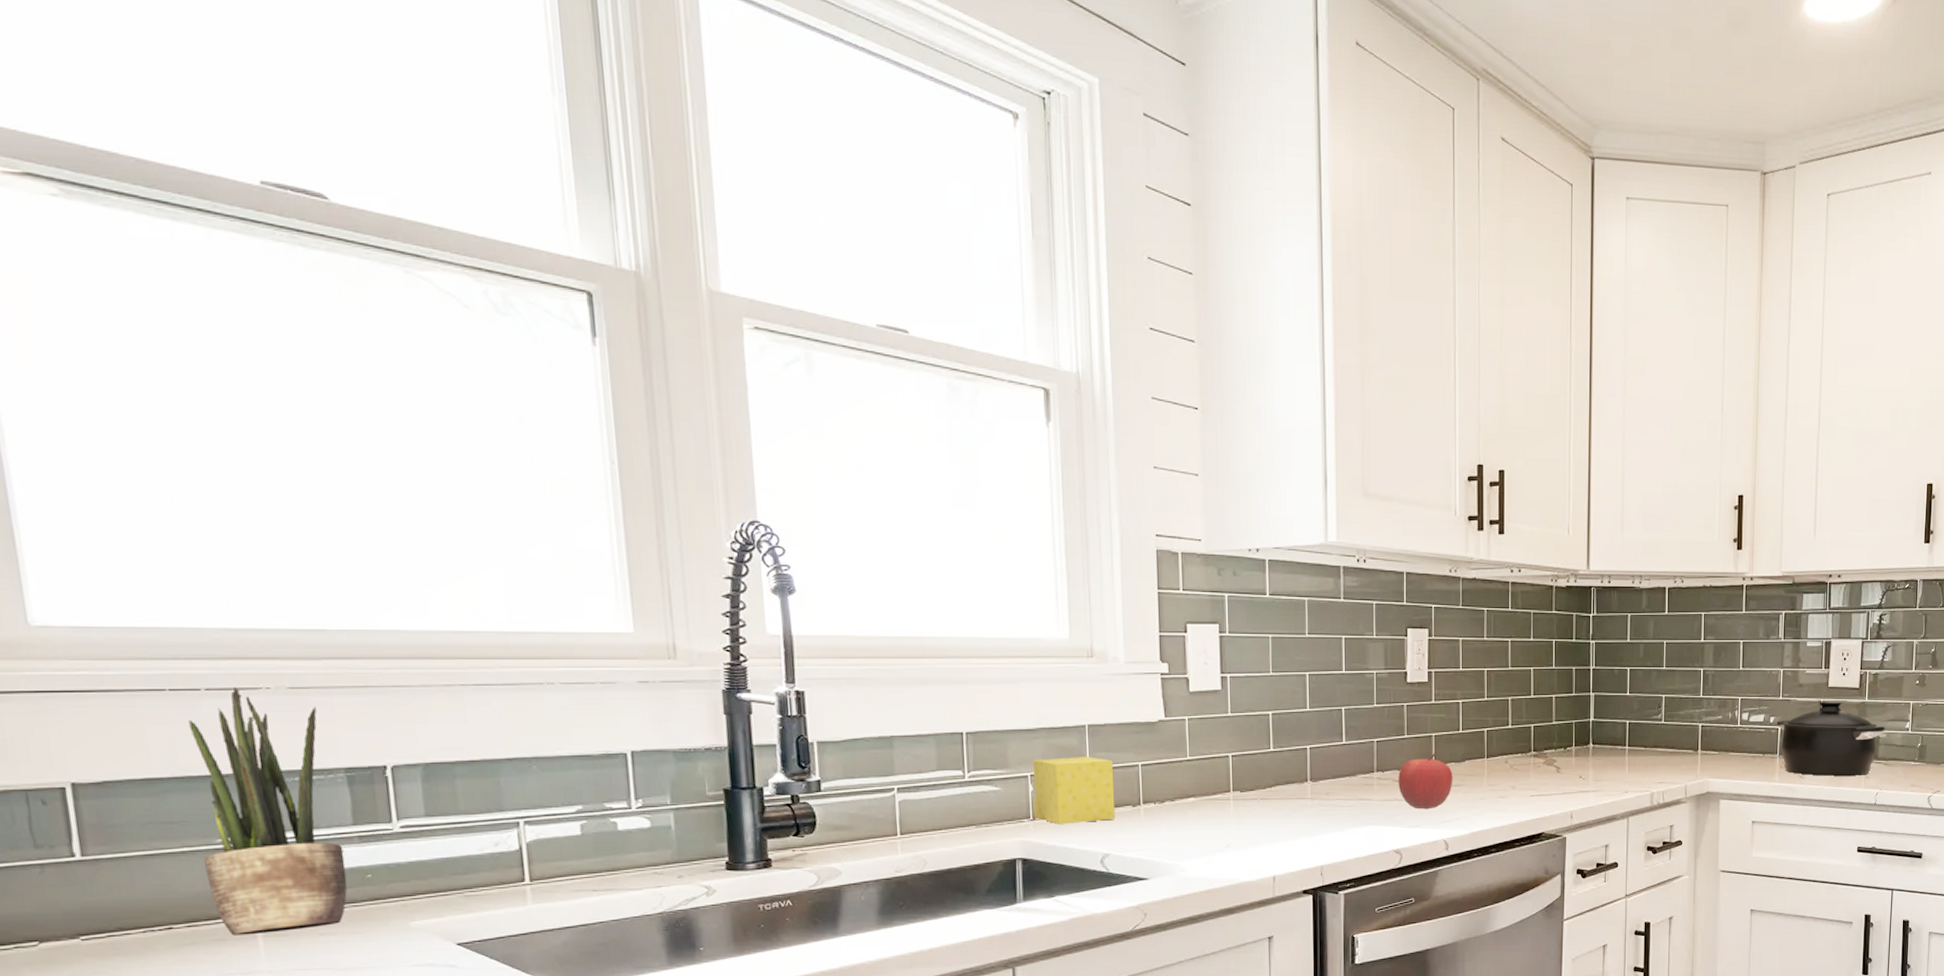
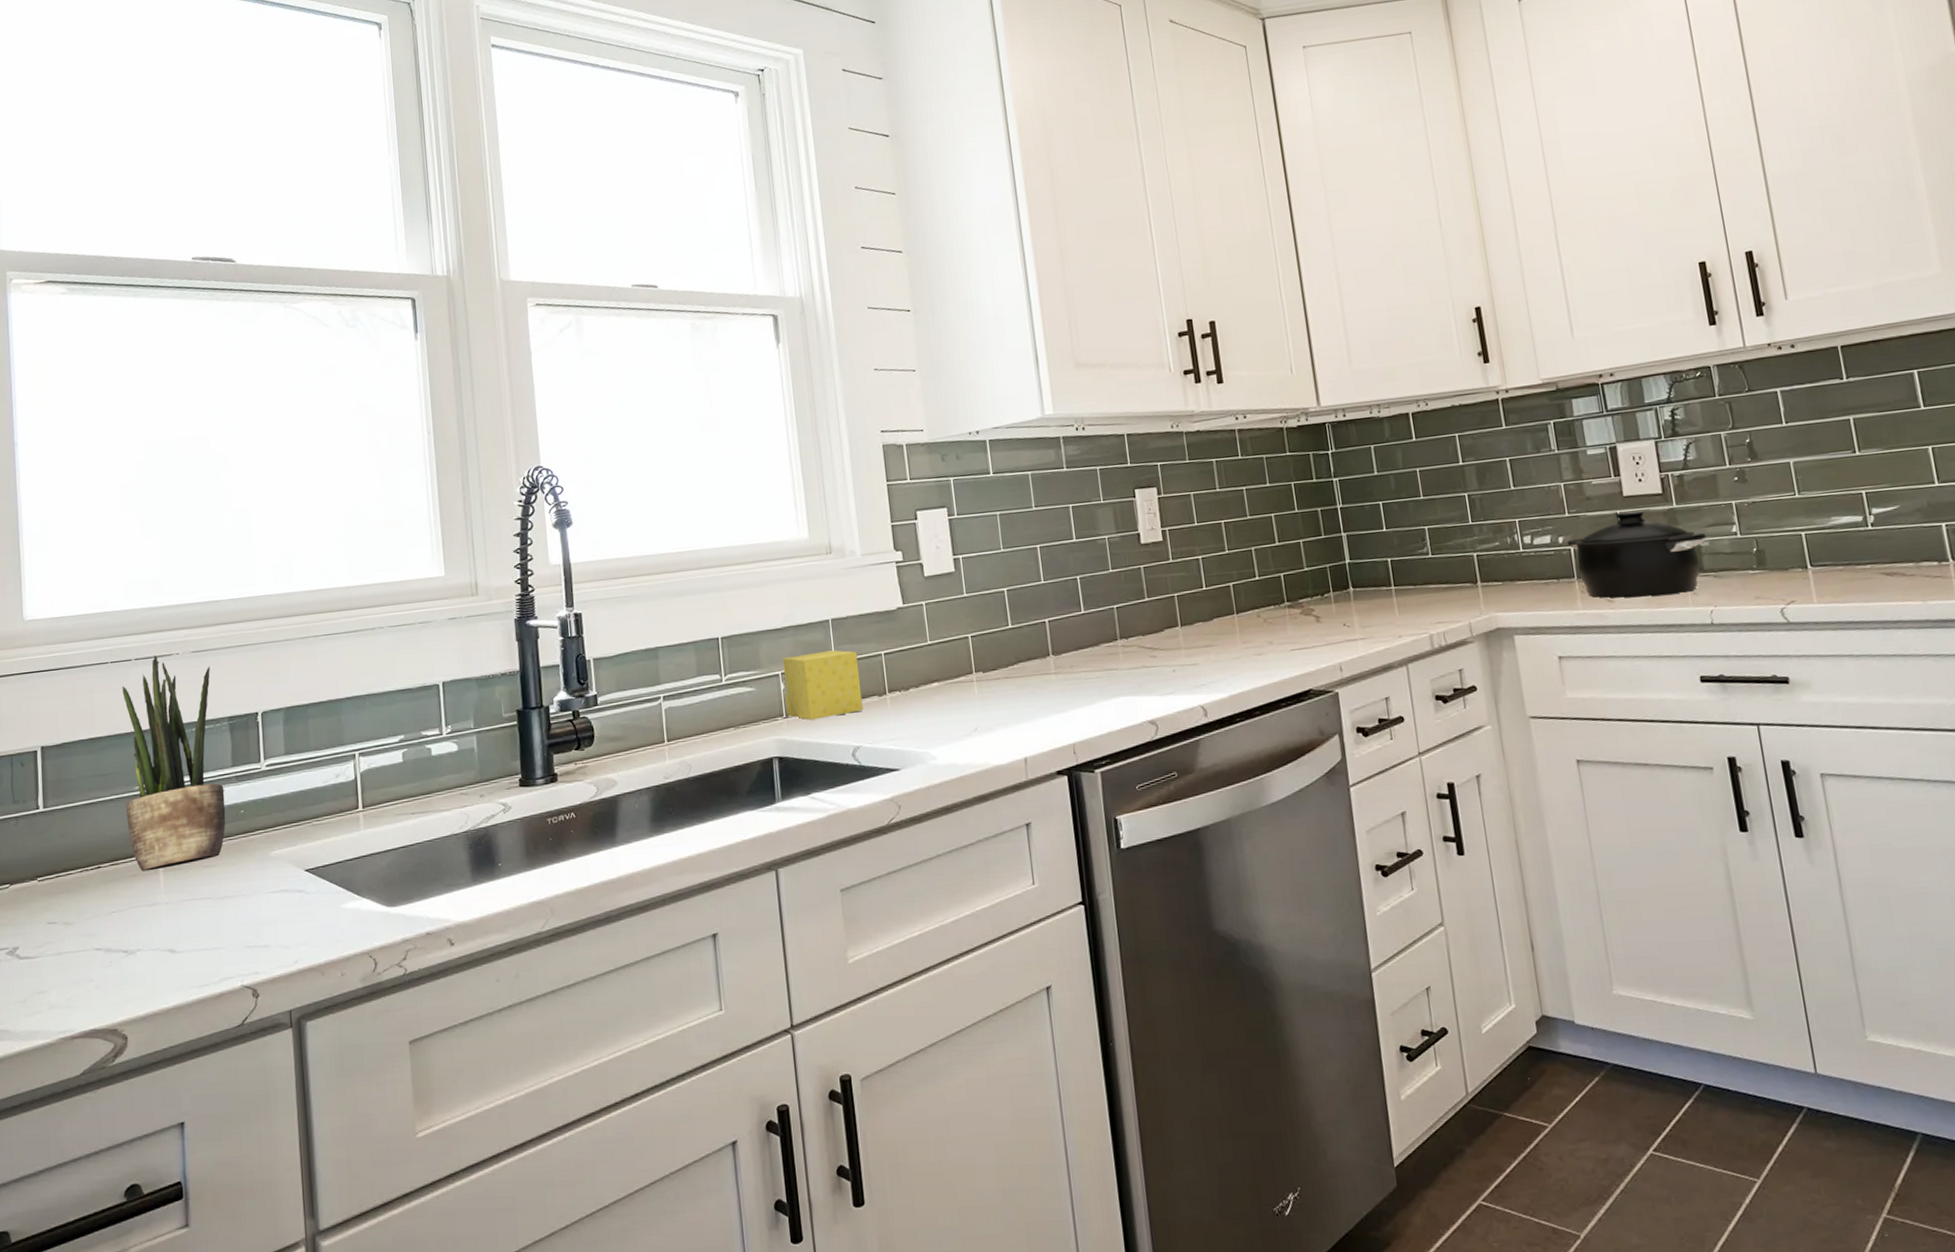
fruit: present [1398,753,1453,810] -> none [1143,614,1204,676]

